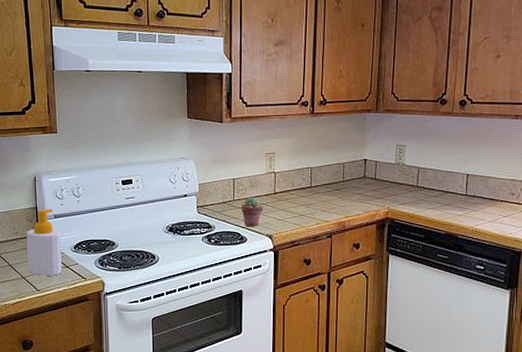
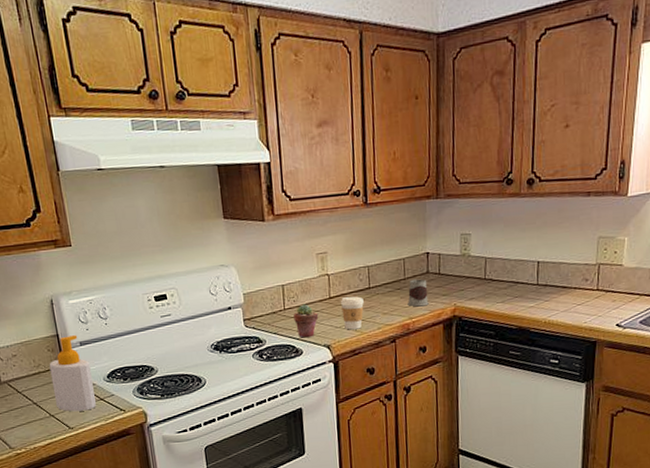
coffee cup: none [283,194,305,223] -> present [340,296,364,330]
mug: none [345,182,364,207] -> present [407,279,429,307]

